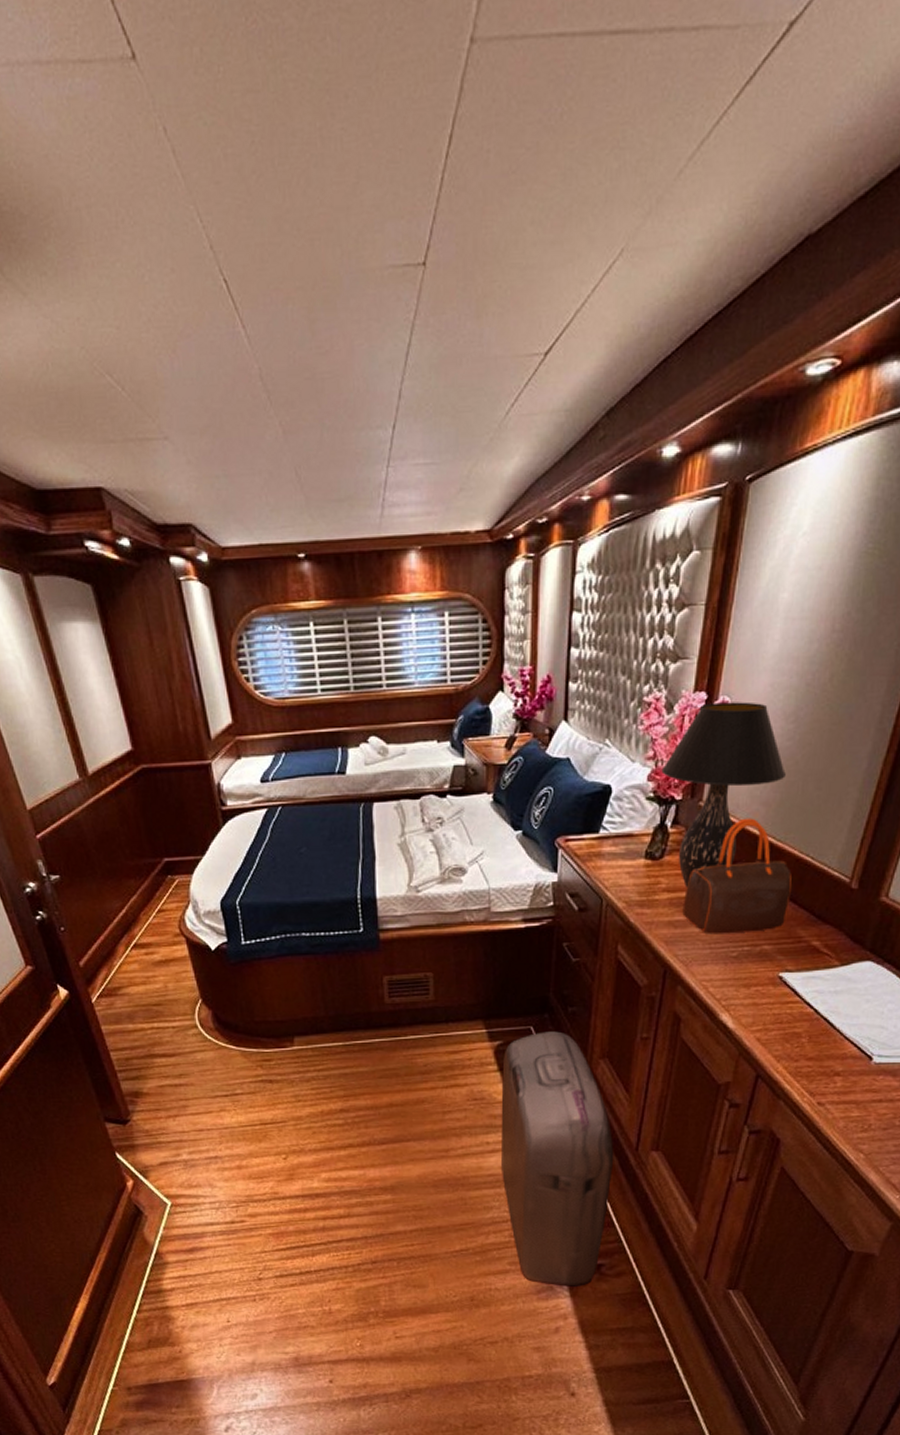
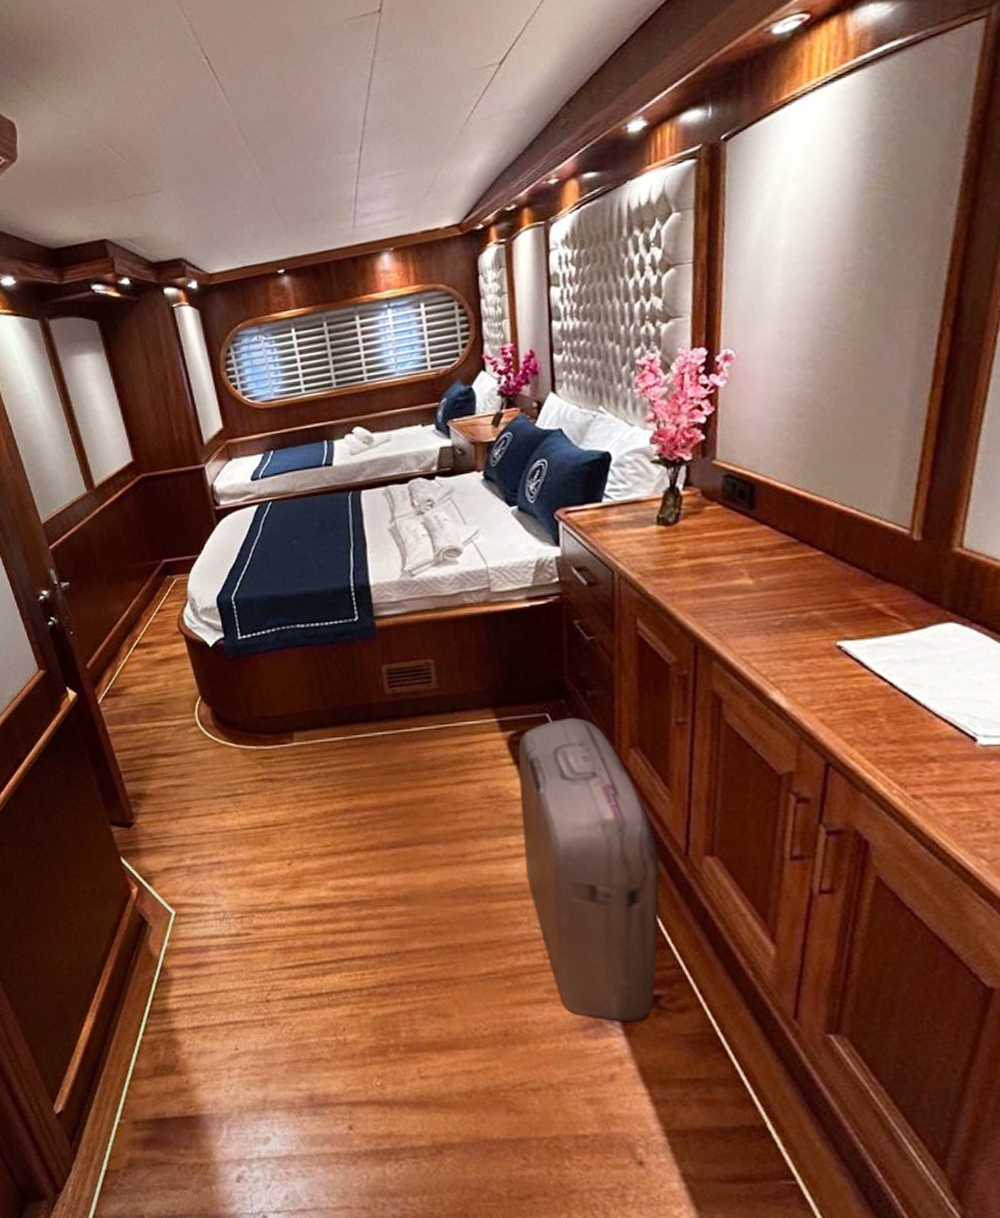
table lamp: present [661,702,786,887] -> none [664,352,811,552]
handbag: present [682,818,793,935] -> none [707,472,839,602]

